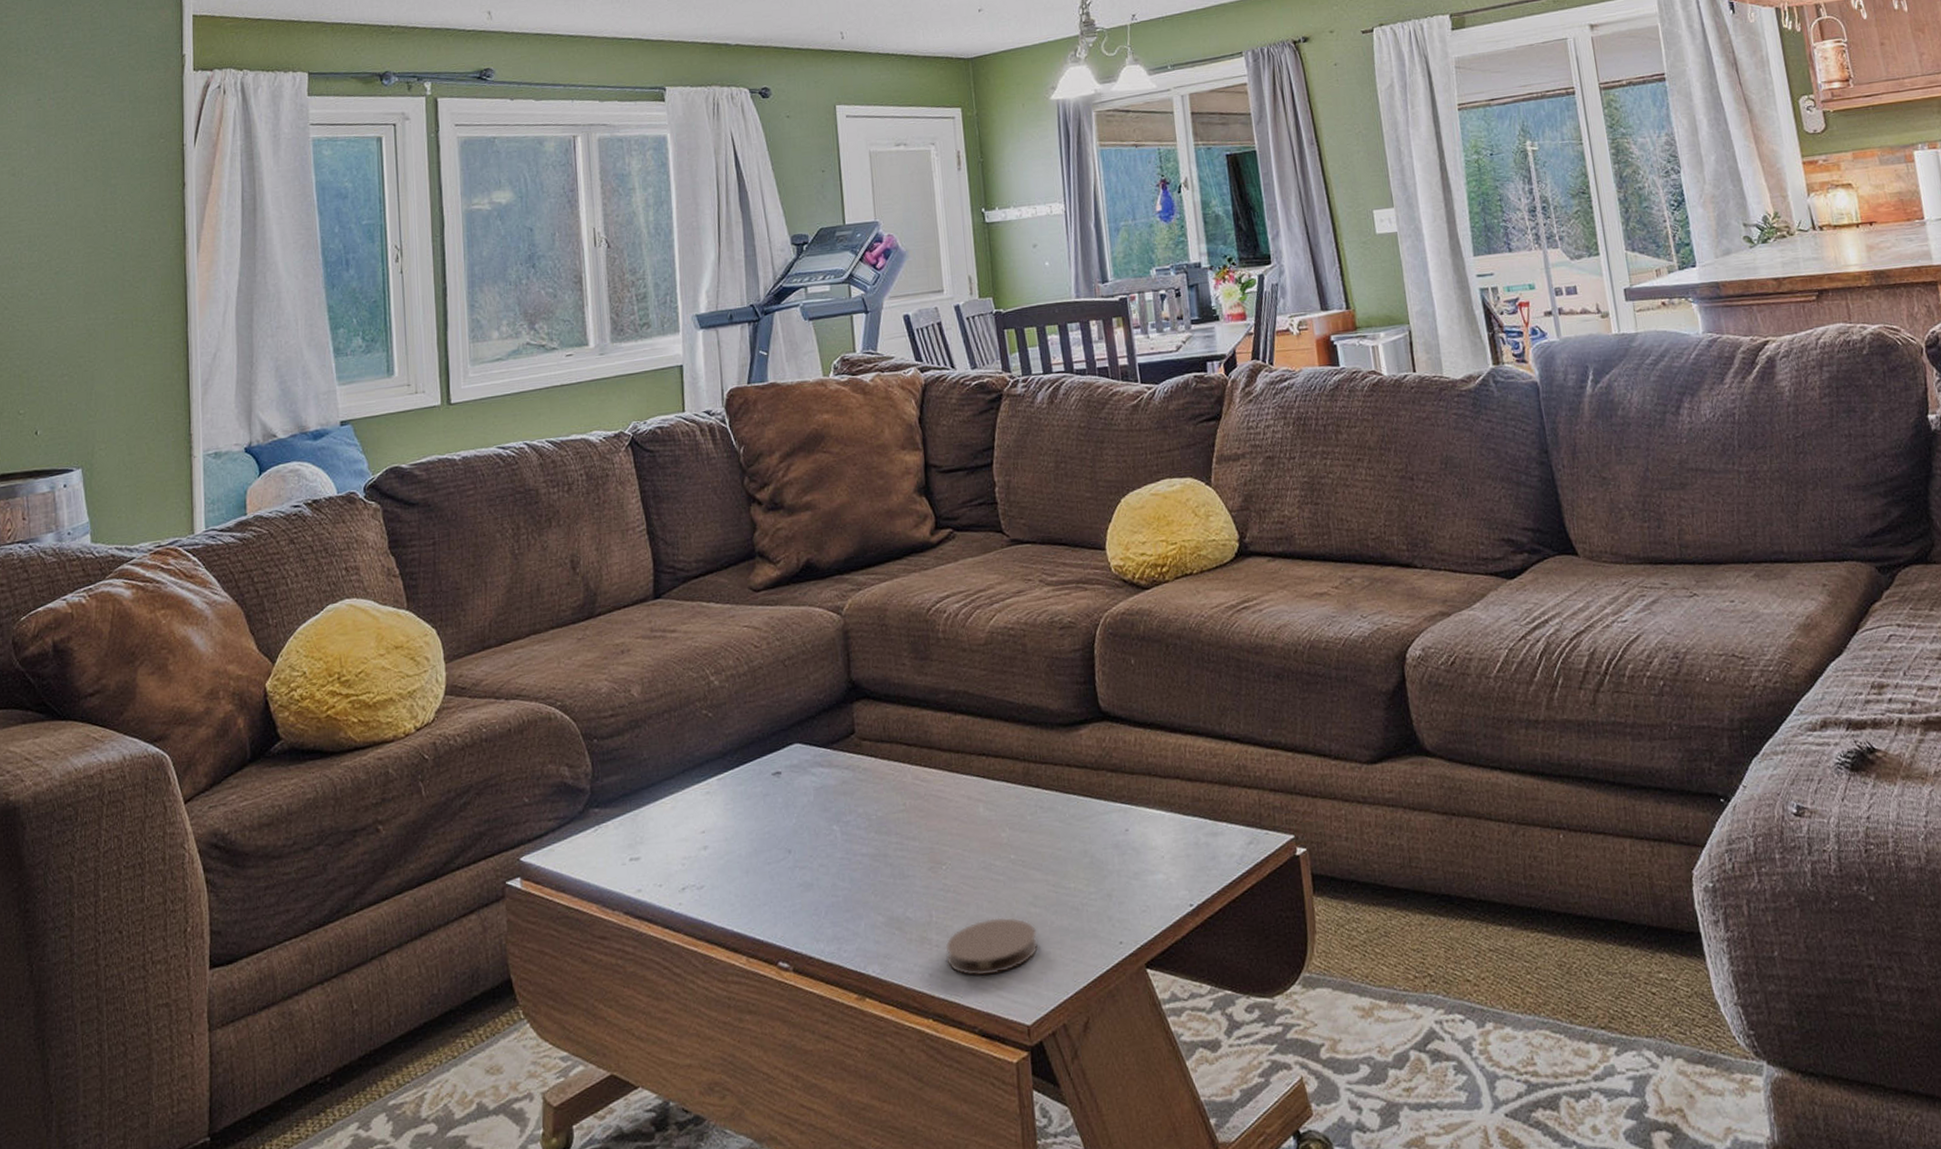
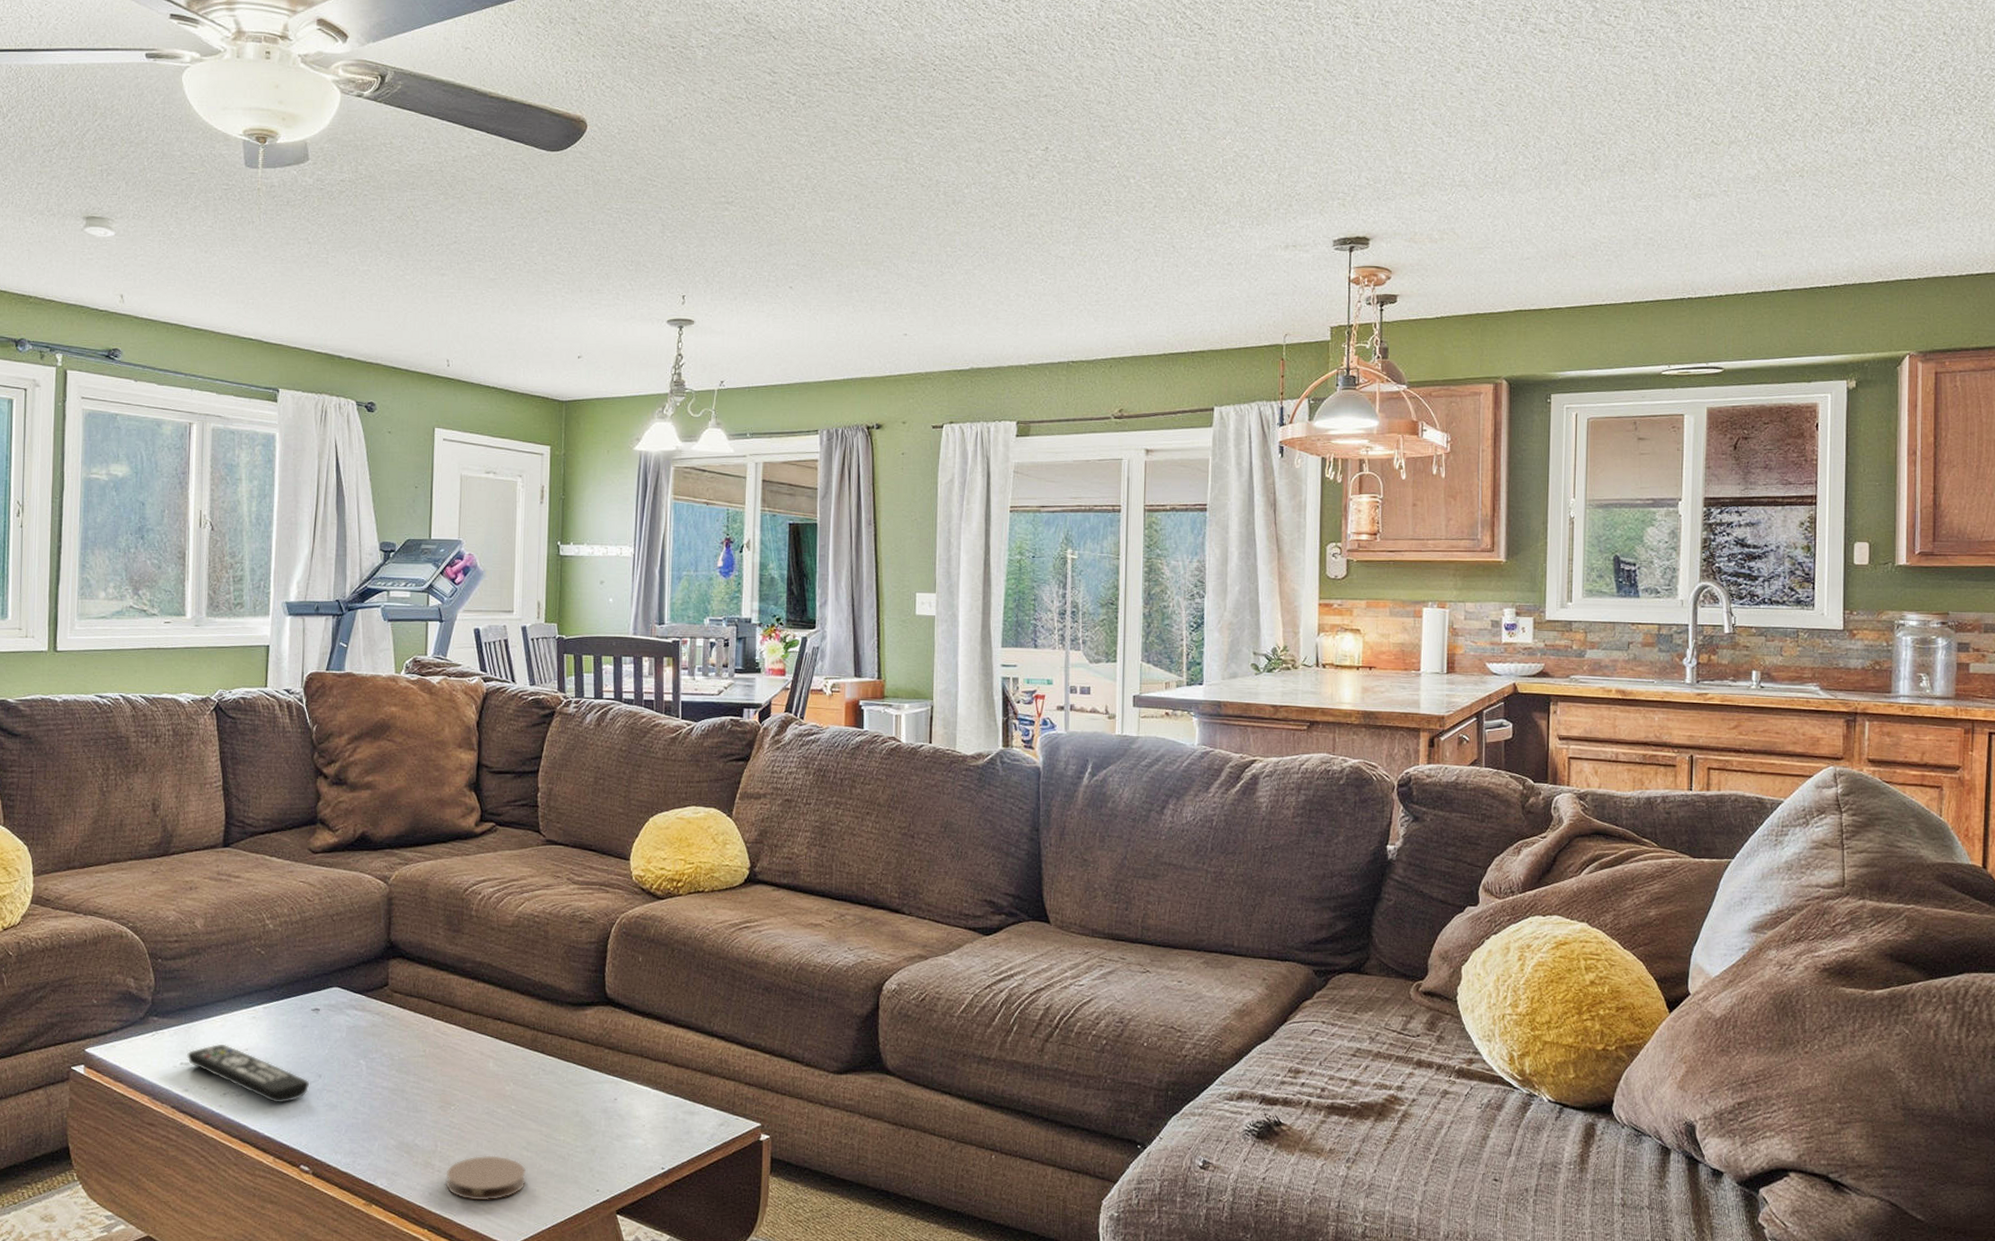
remote control: none [636,828,779,892] -> present [187,1043,310,1104]

